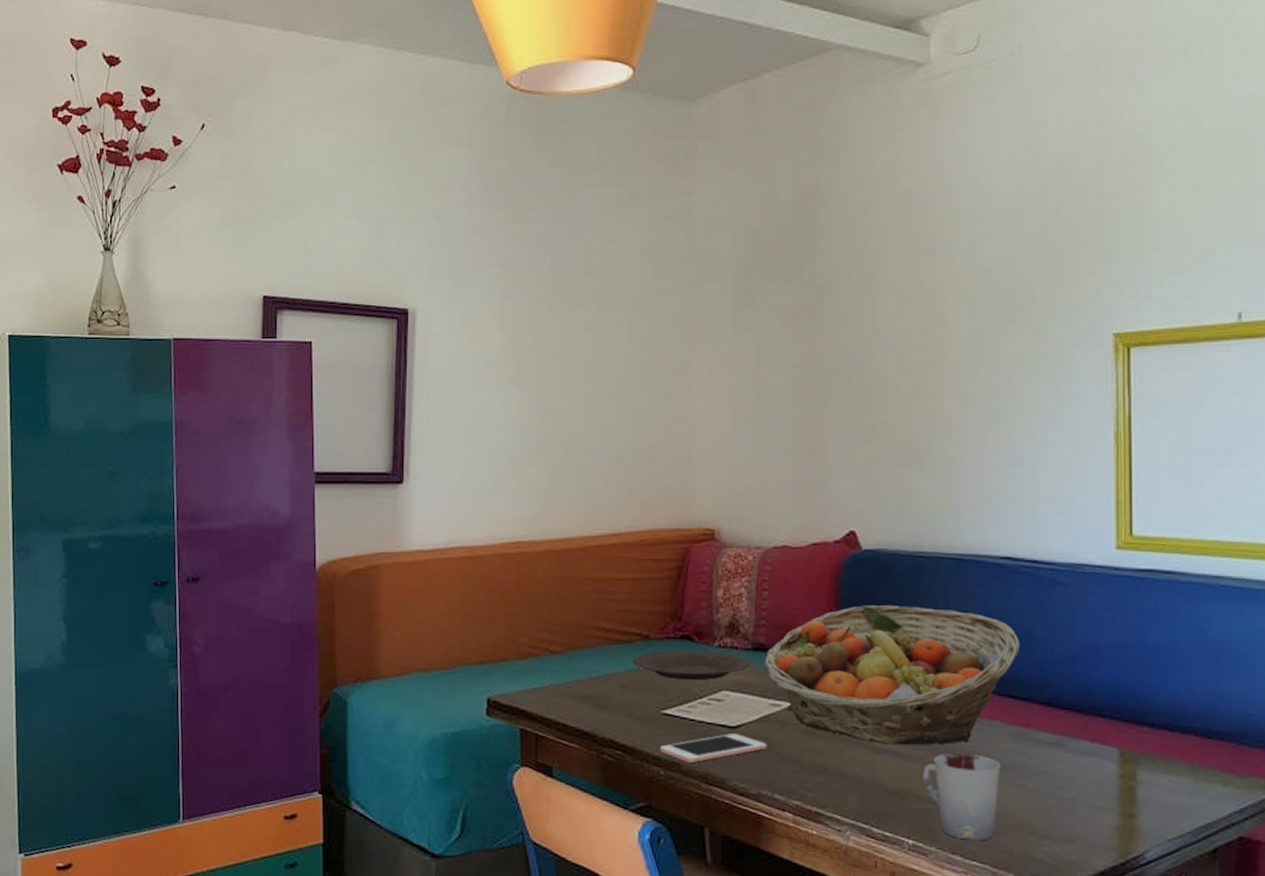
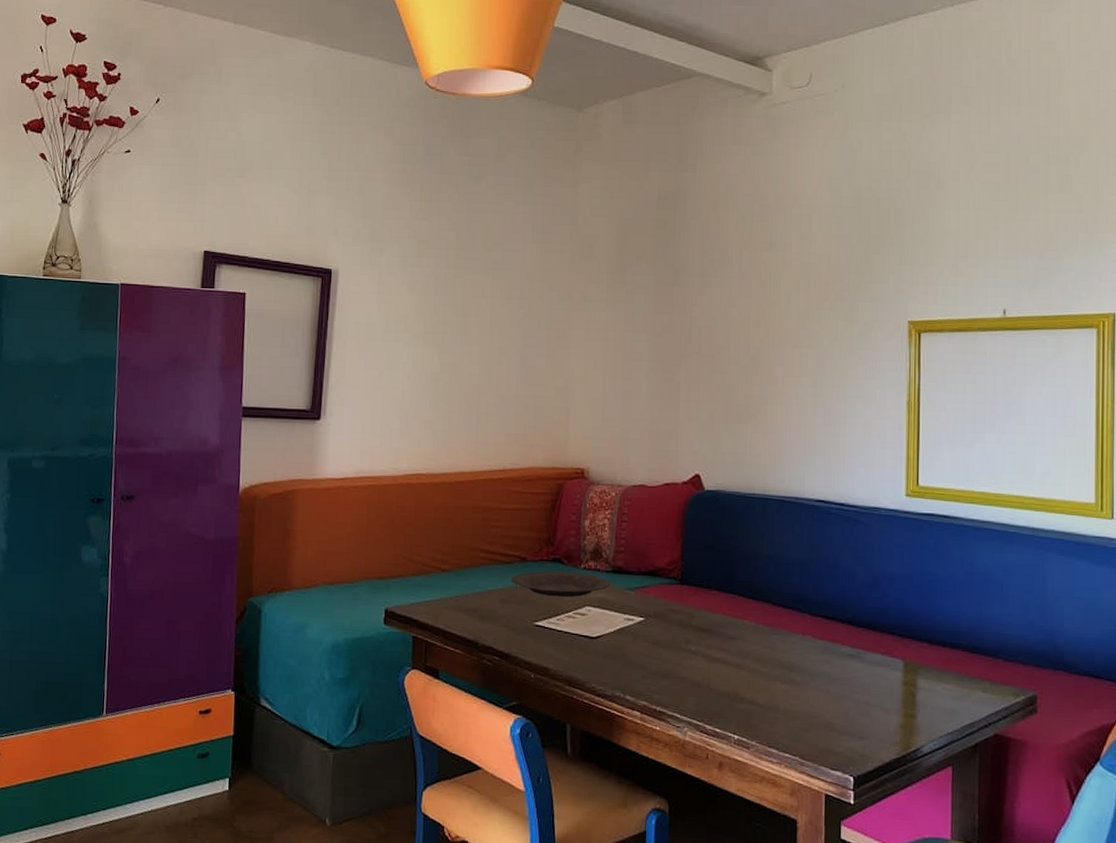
cell phone: present [660,733,767,763] -> none [532,643,621,668]
fruit basket: present [762,605,1021,746] -> none [620,537,829,656]
cup: present [923,753,1001,841] -> none [748,662,810,736]

